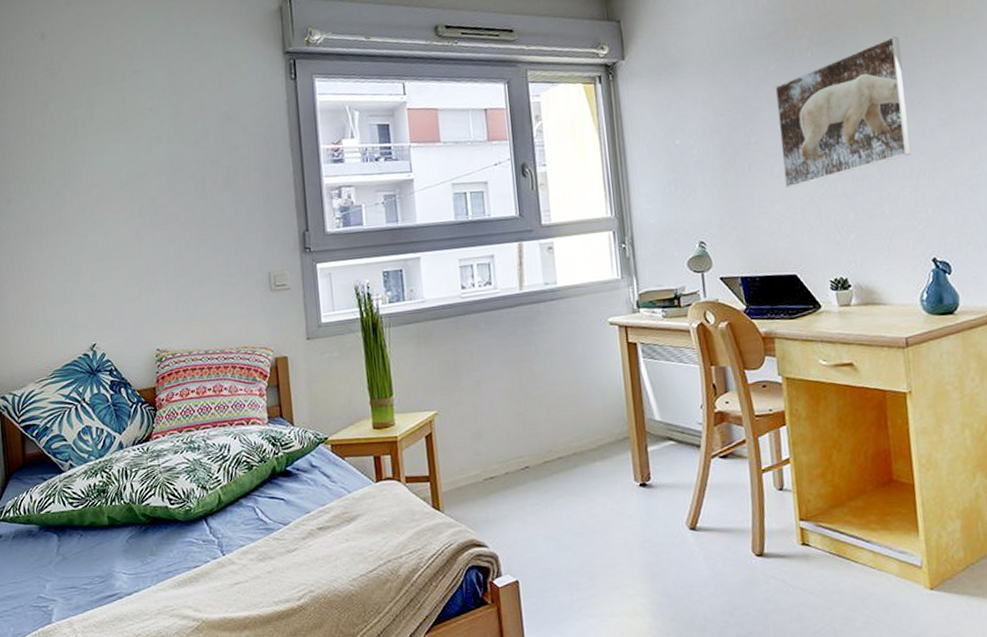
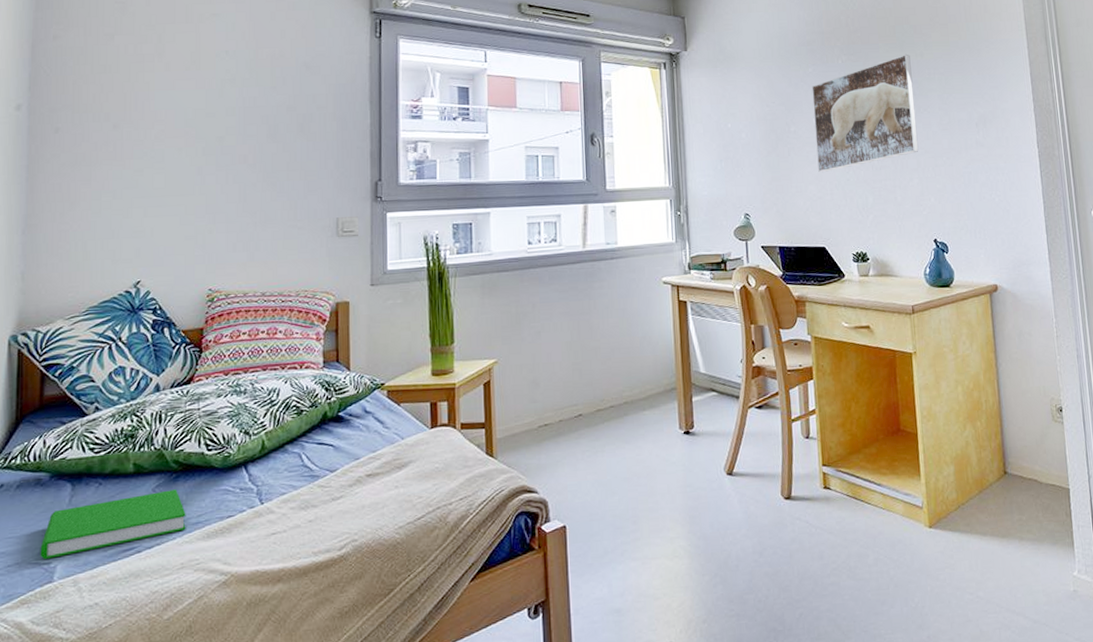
book: none [38,541,159,603] -> present [40,489,186,559]

